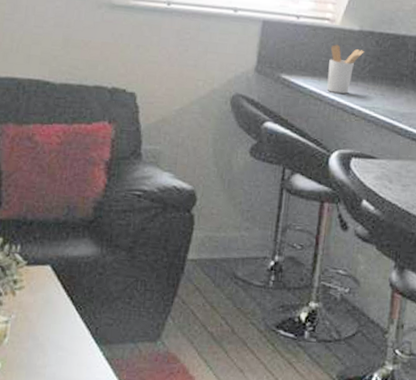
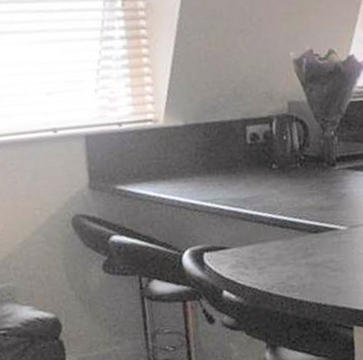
utensil holder: present [327,44,364,94] -> none [159,143,194,193]

